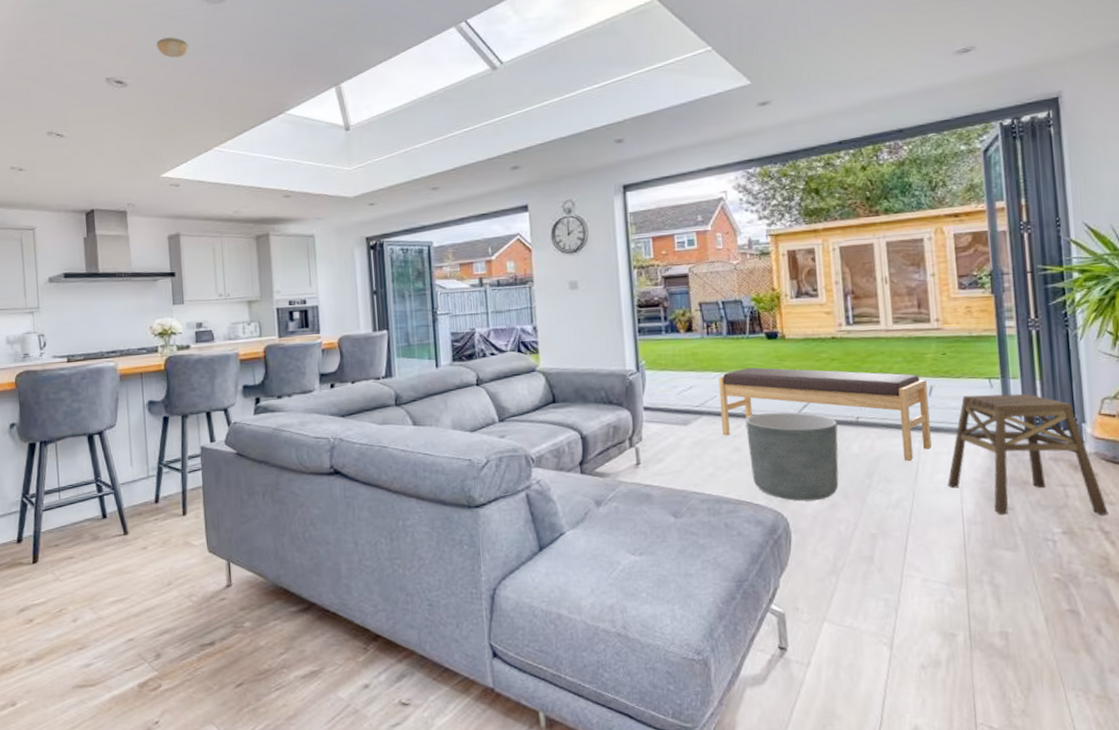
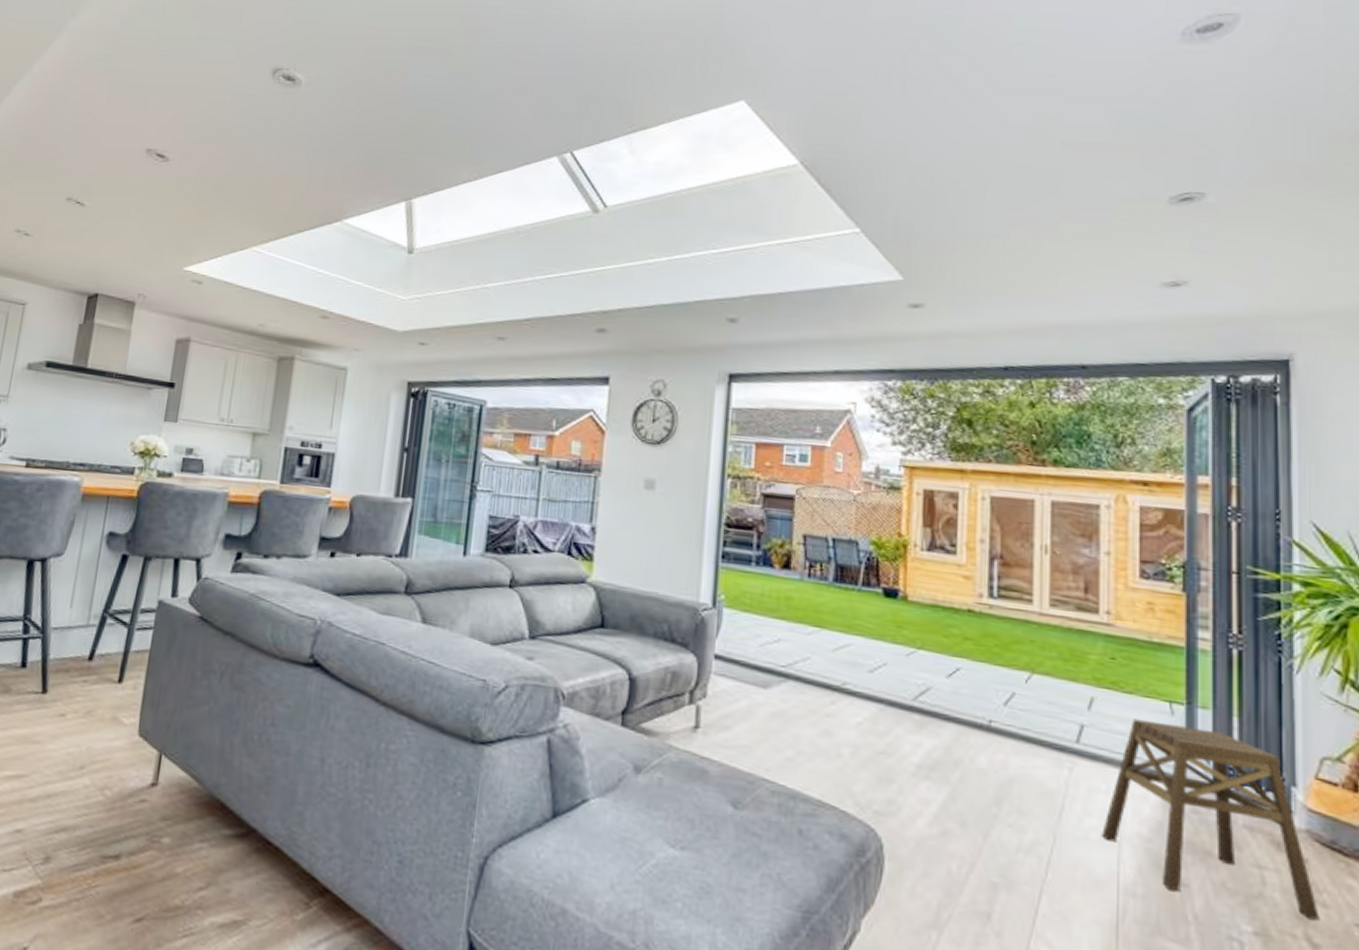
smoke detector: present [156,37,189,58] -> none [211,115,248,140]
bench: present [718,367,932,462] -> none [811,628,1086,794]
planter: present [745,412,839,501] -> none [842,691,962,823]

